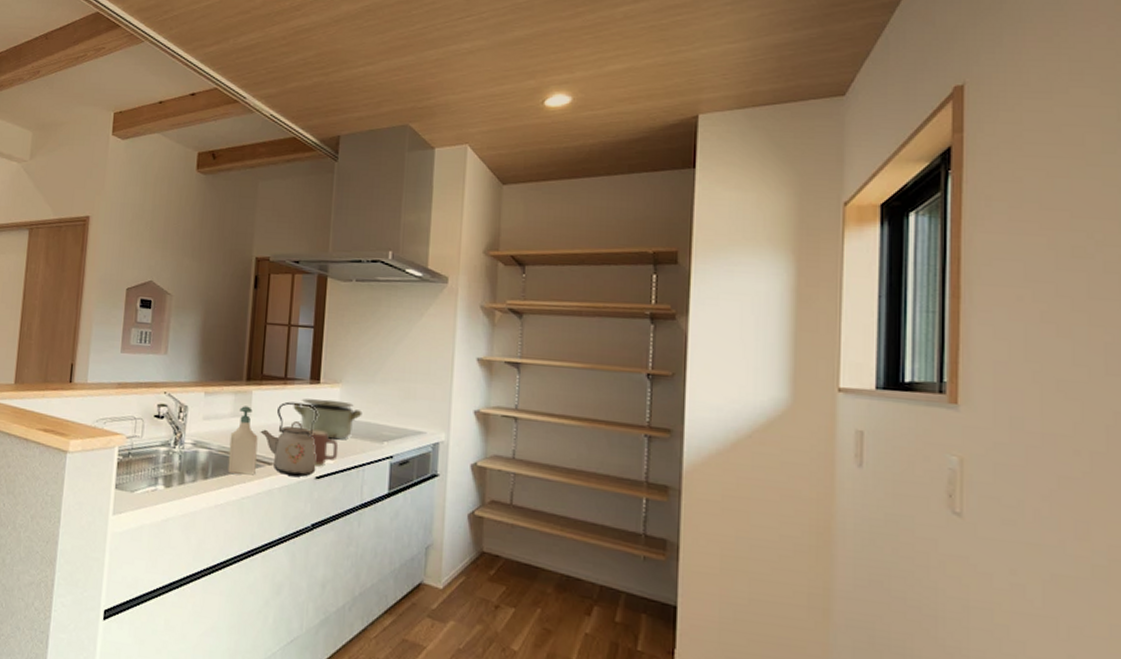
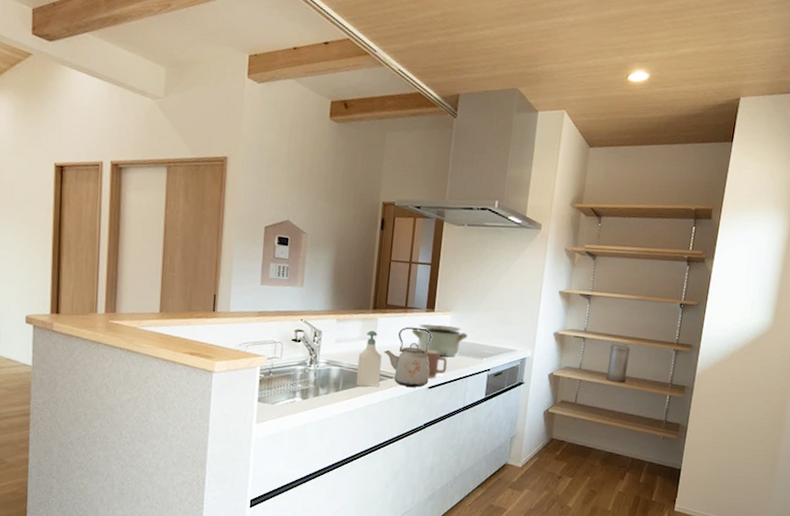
canister: none [551,425,582,480] -> present [606,343,631,383]

